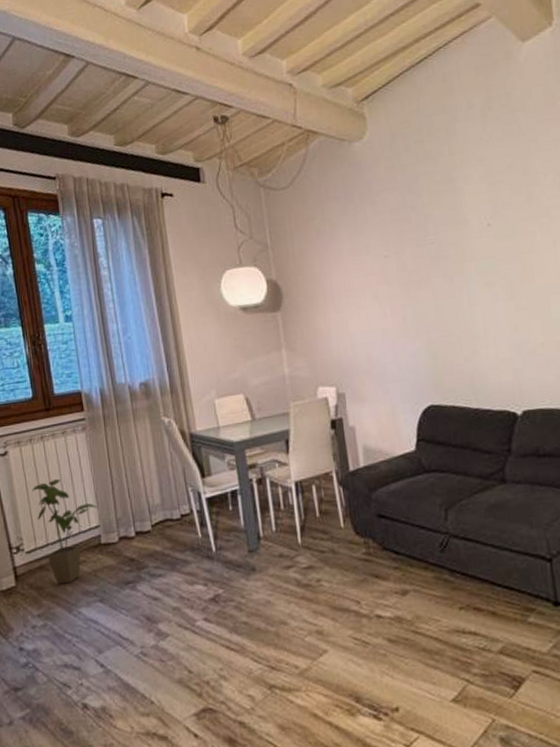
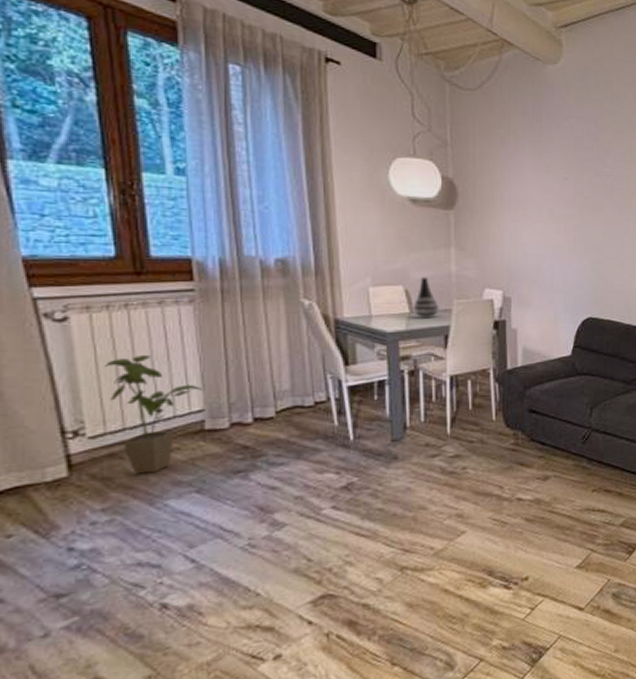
vase: none [254,382,278,425] -> present [413,277,439,319]

